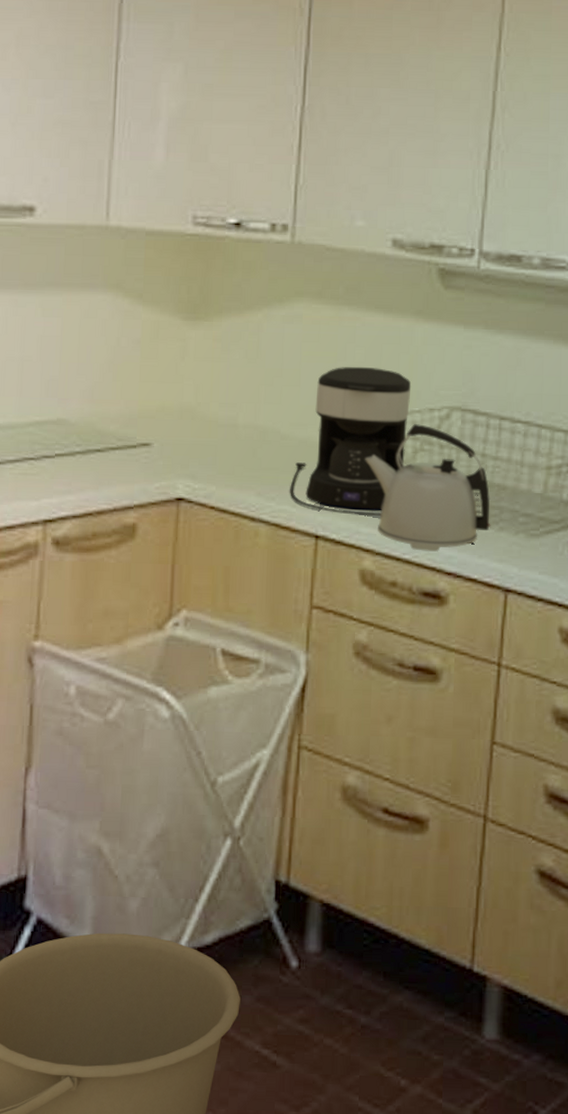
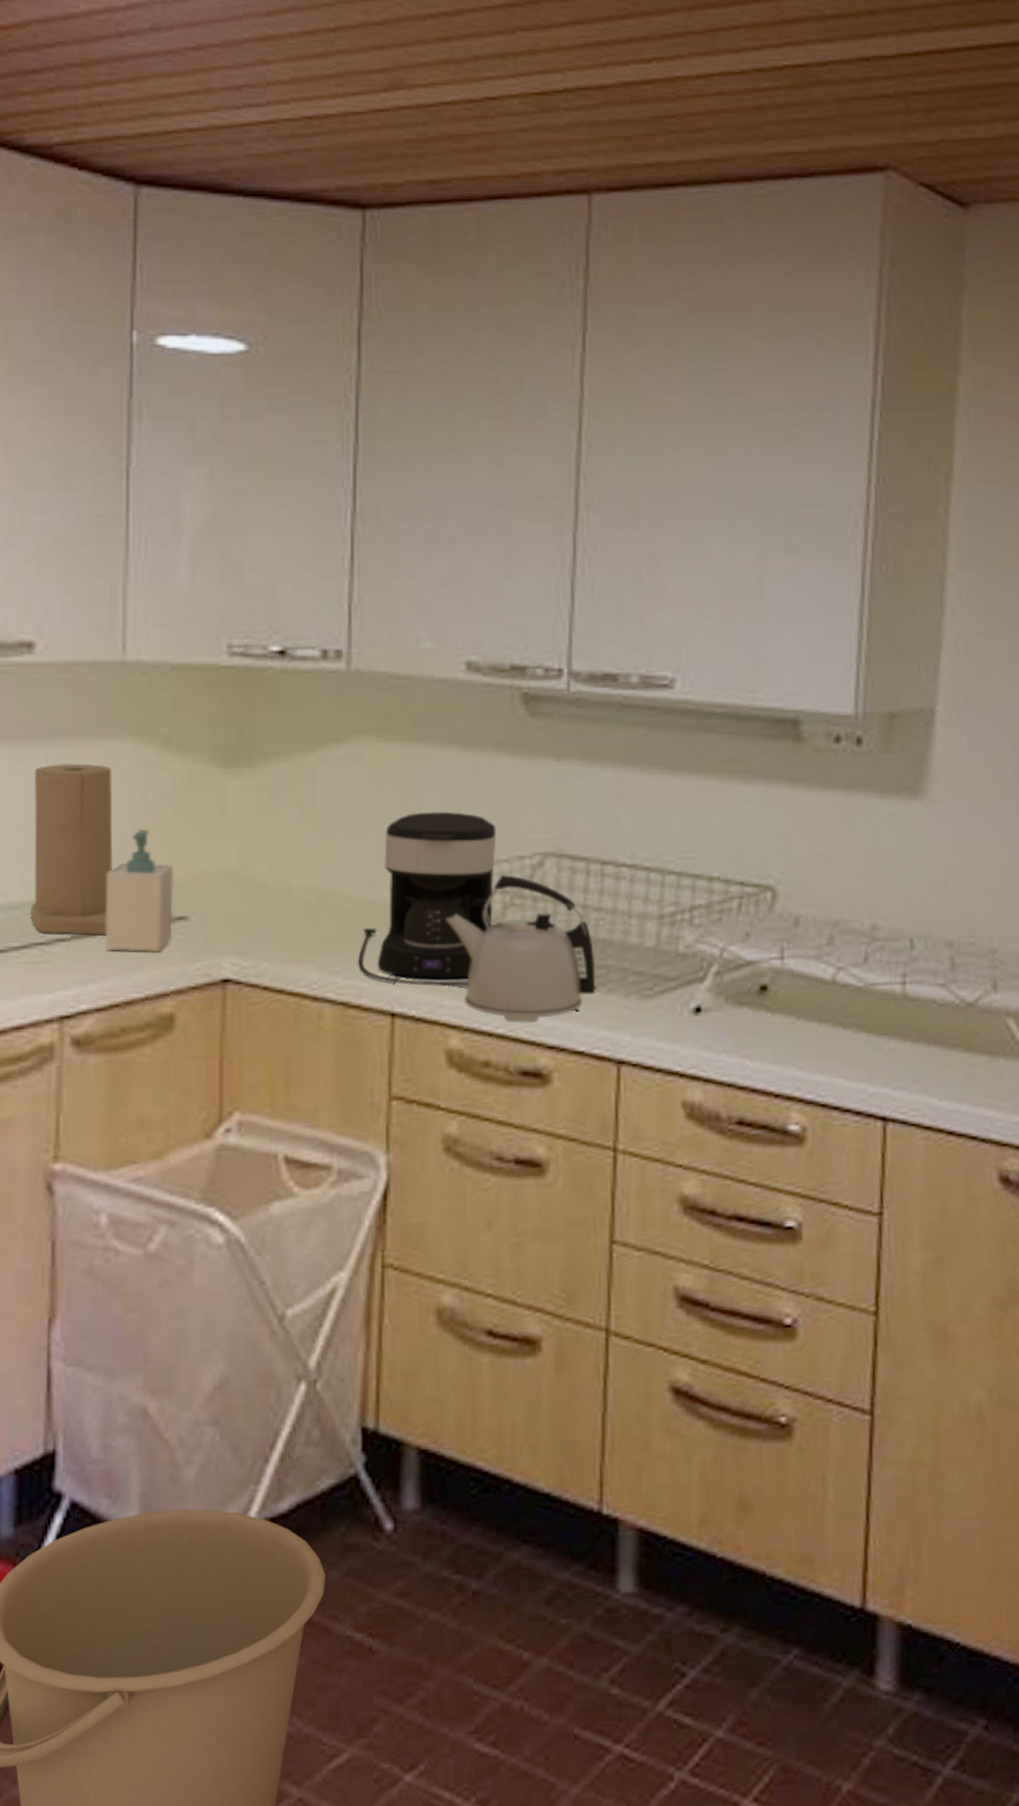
paper towel: none [22,310,94,455] -> present [29,763,113,936]
soap bottle: none [83,367,141,471] -> present [105,828,174,952]

